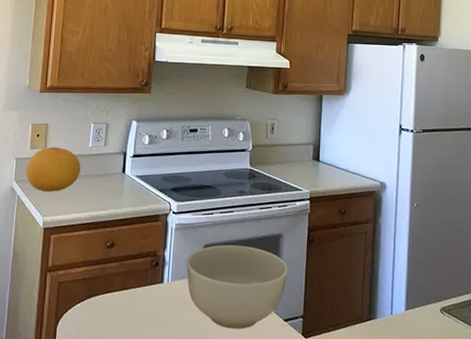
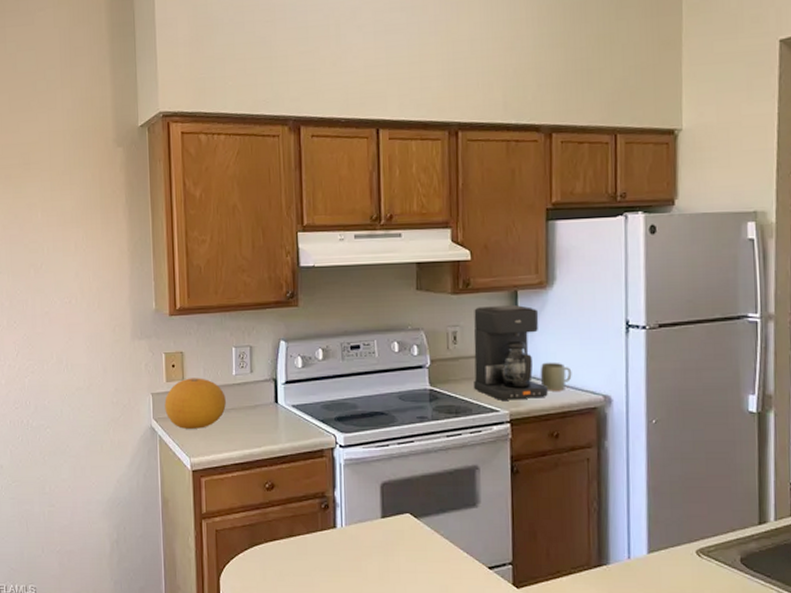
bowl: present [186,244,288,329] -> none [361,481,489,579]
coffee maker: none [284,105,340,182] -> present [473,305,548,400]
mug: none [334,153,359,177] -> present [540,362,572,391]

